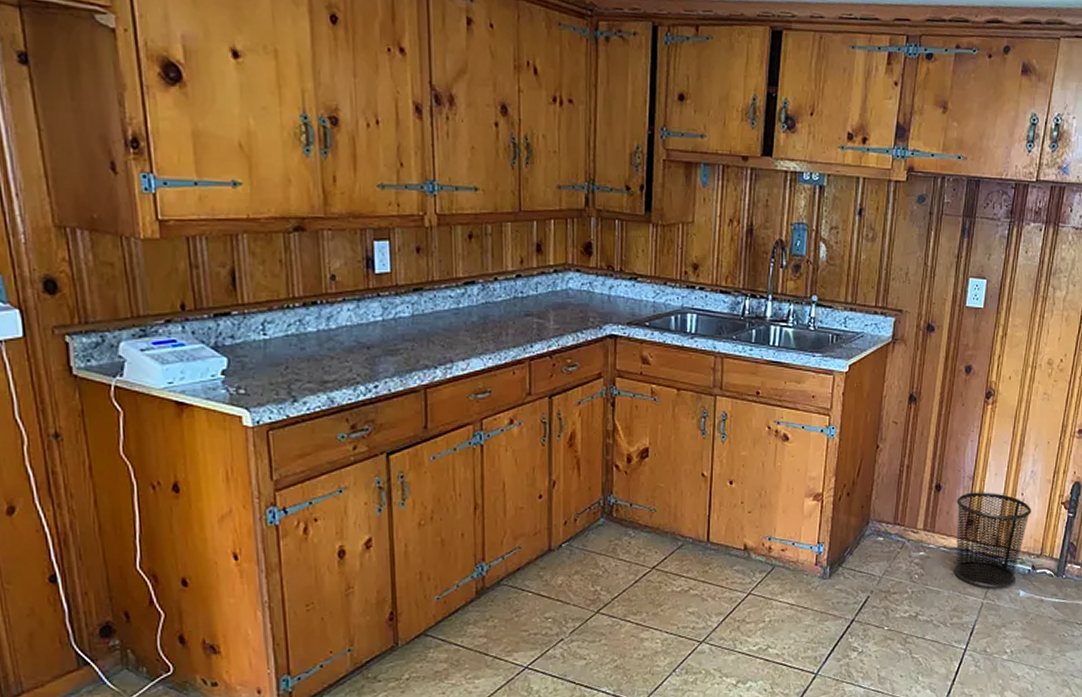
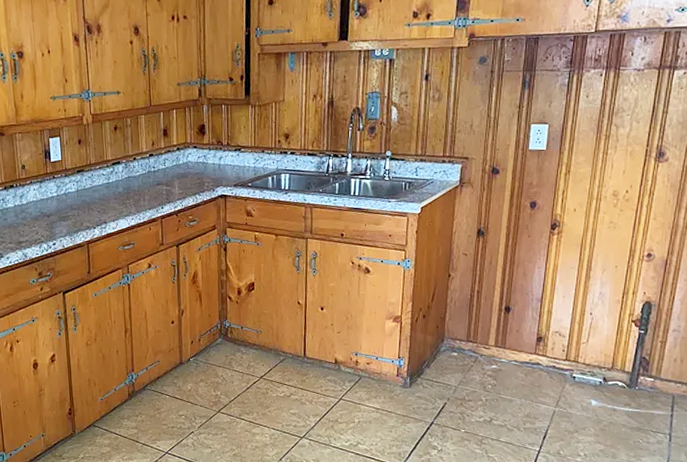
waste bin: present [953,492,1032,588] -> none [524,312,601,398]

